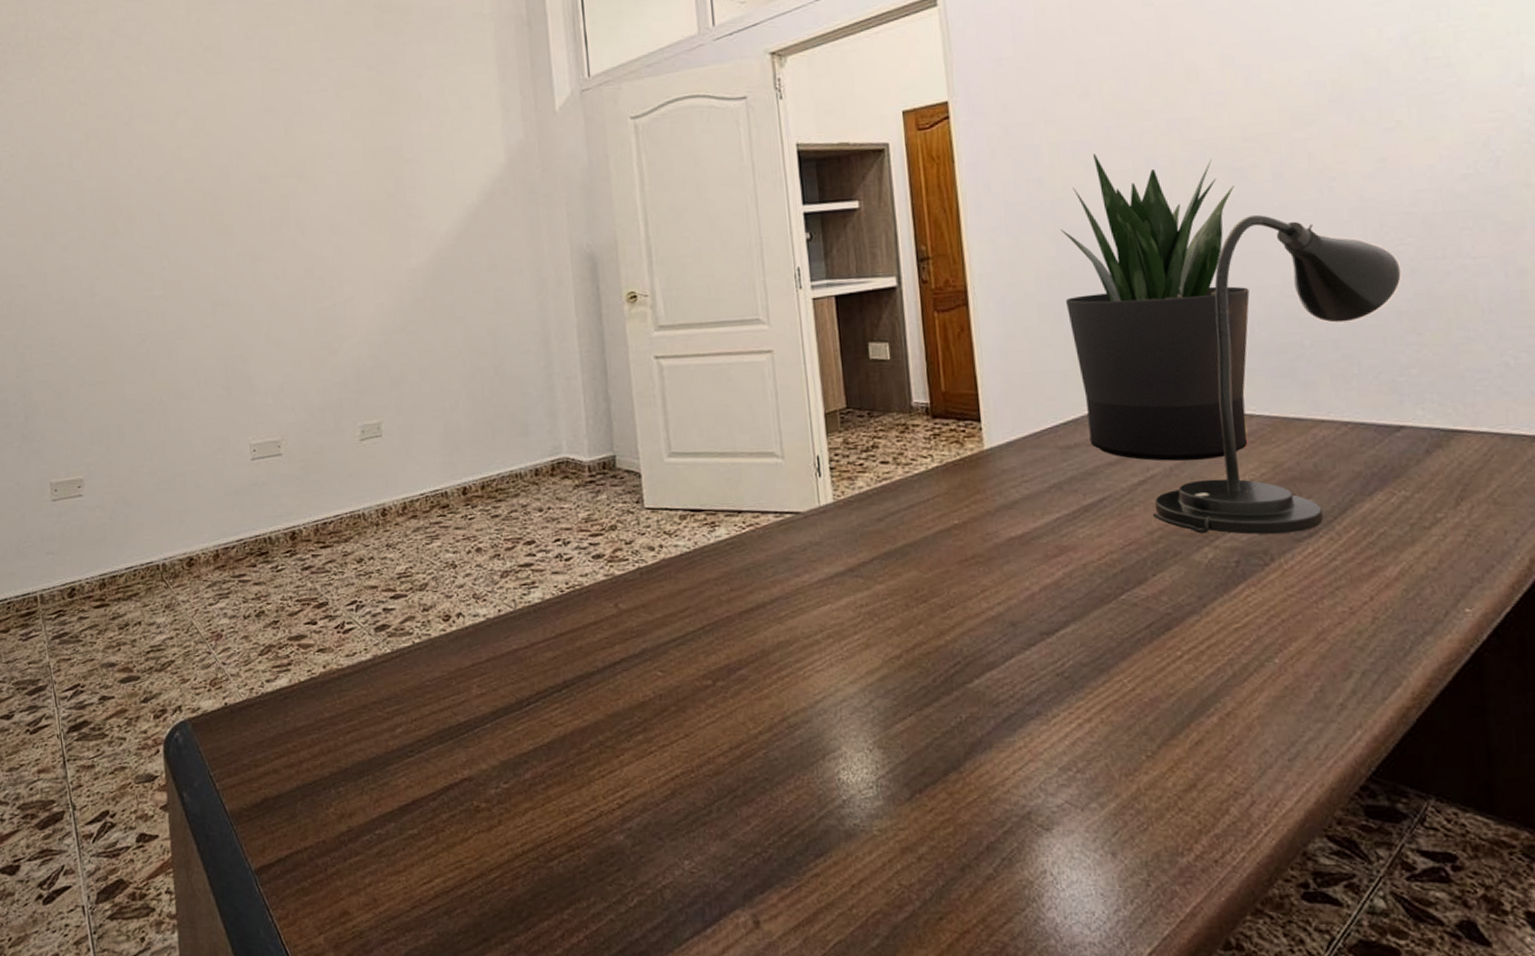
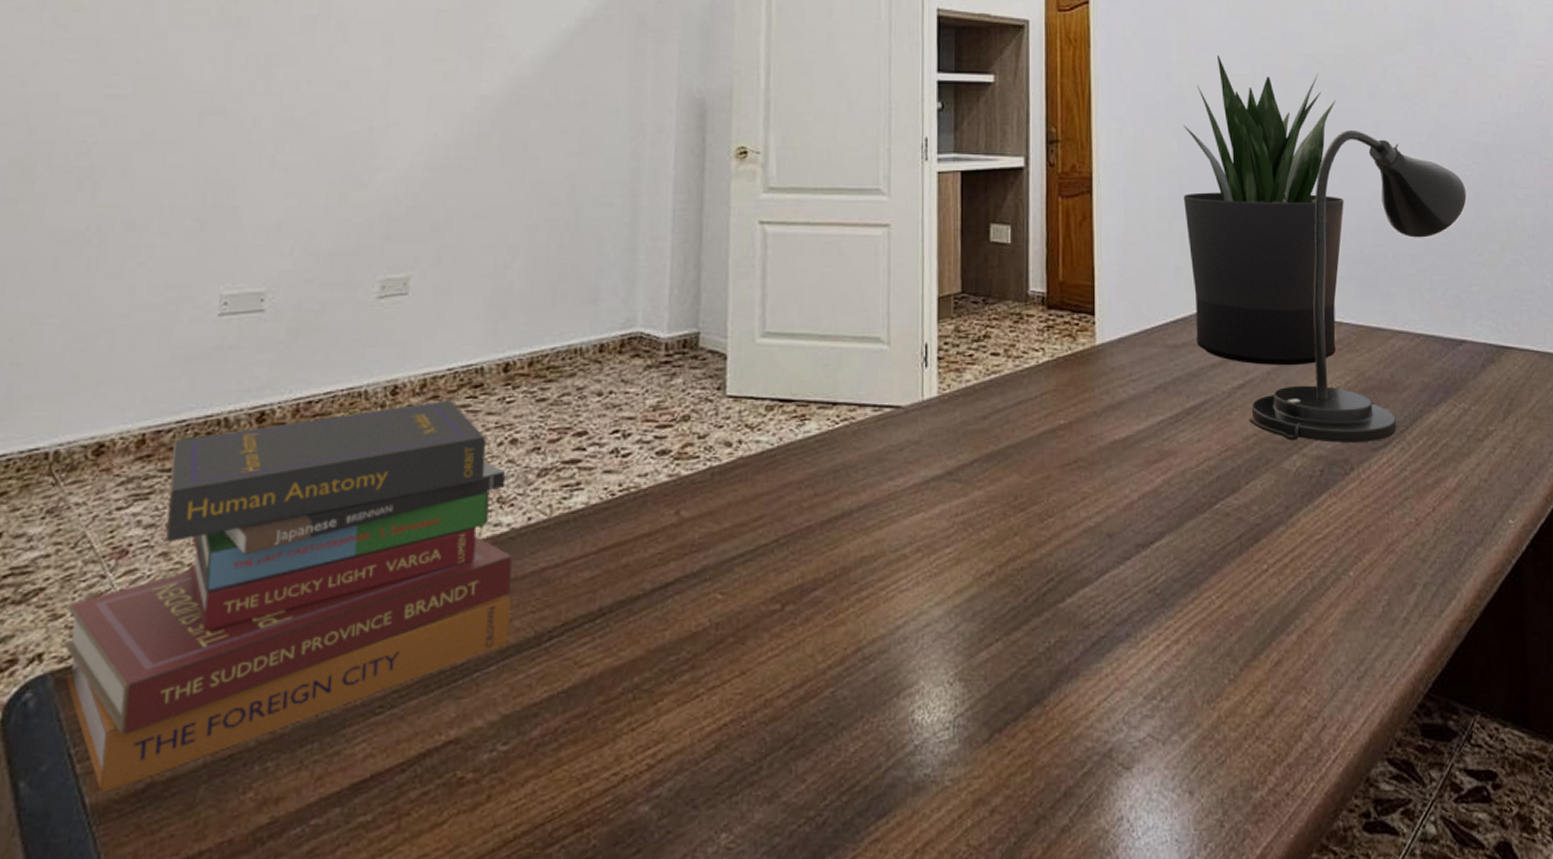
books: none [190,518,497,804] -> present [64,399,514,794]

